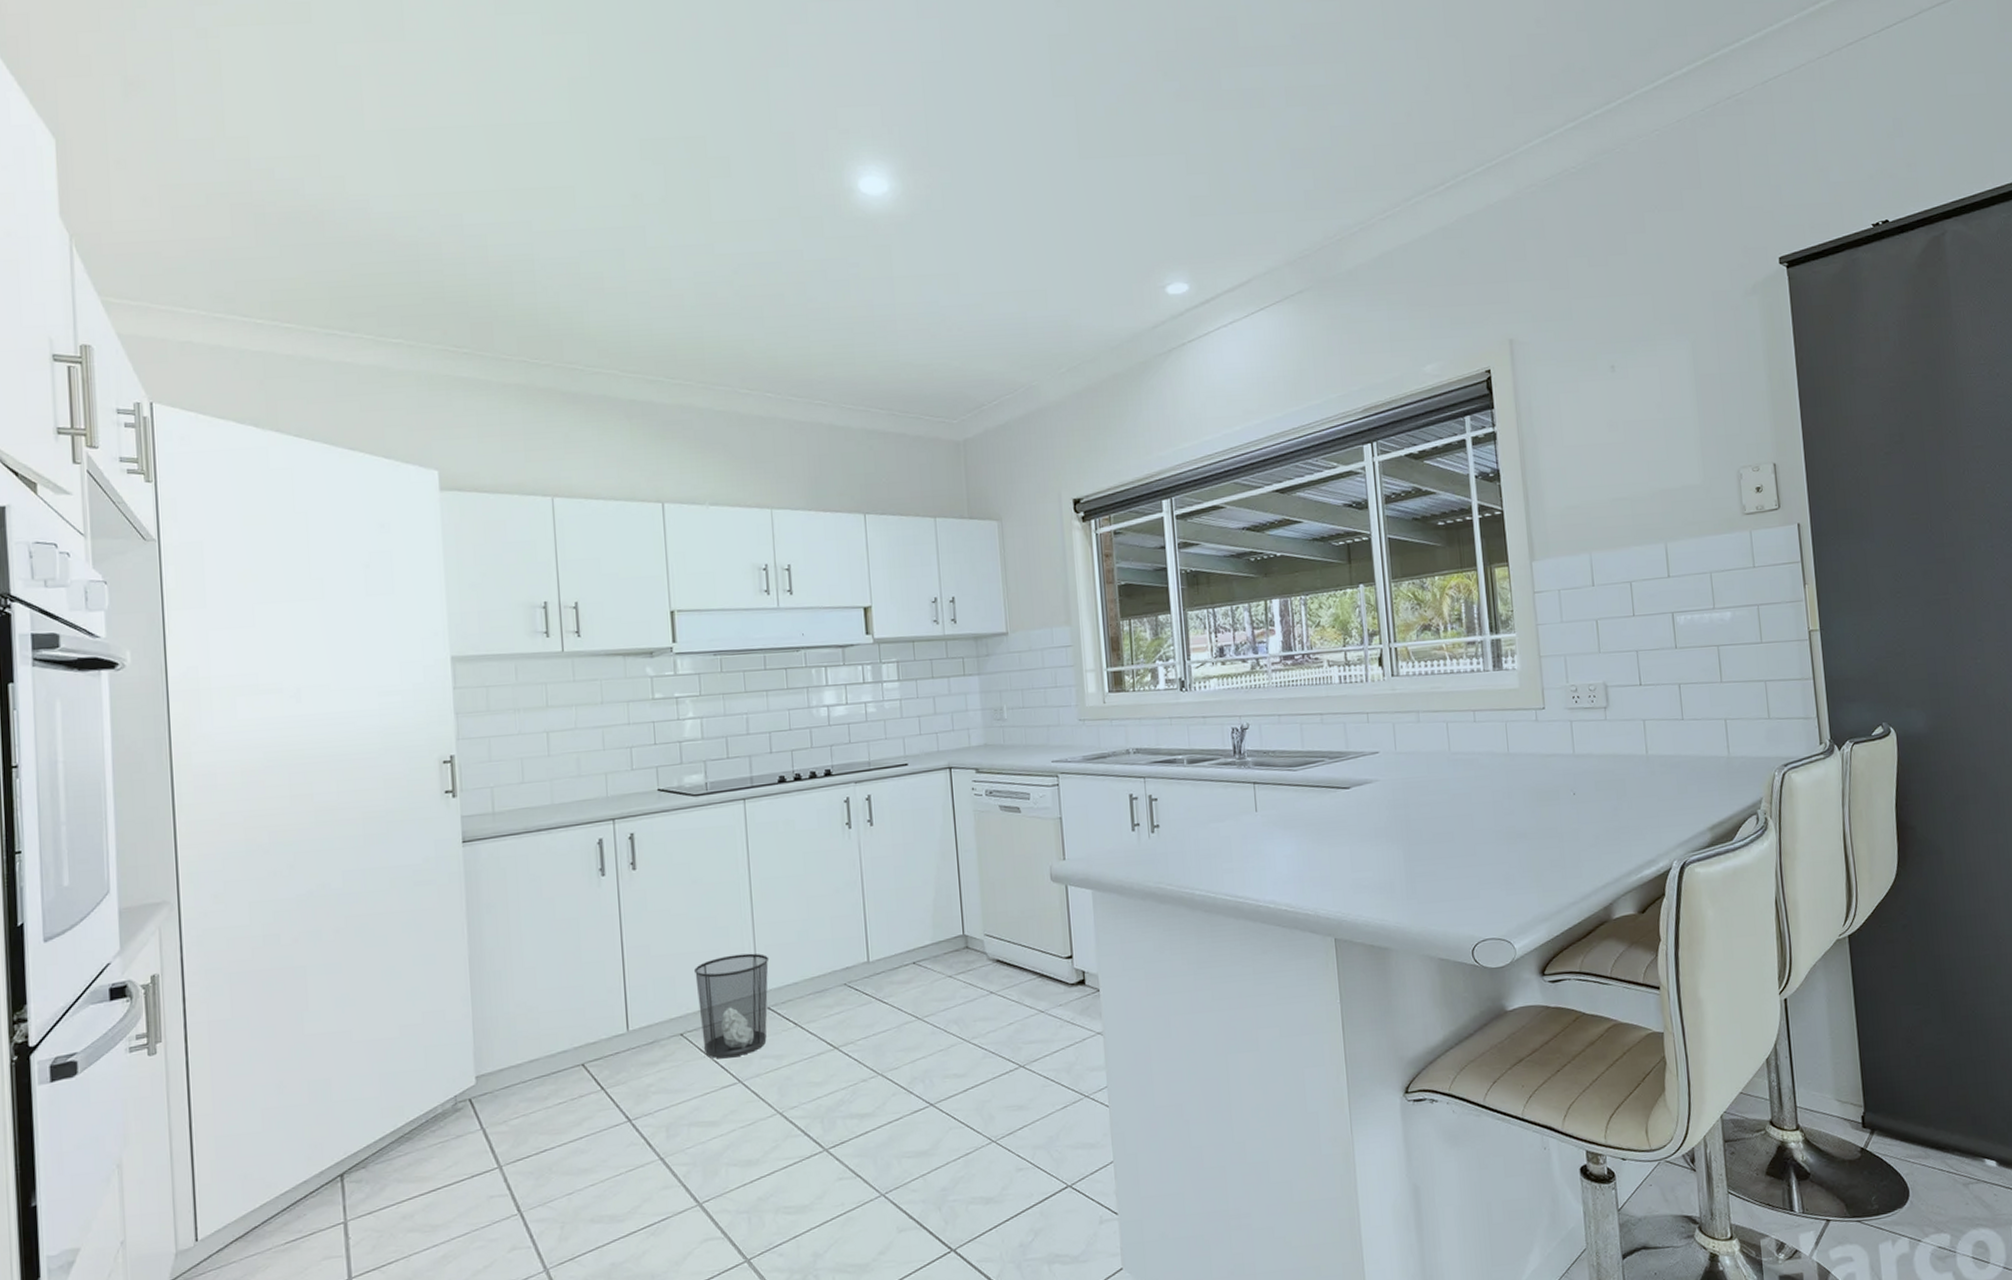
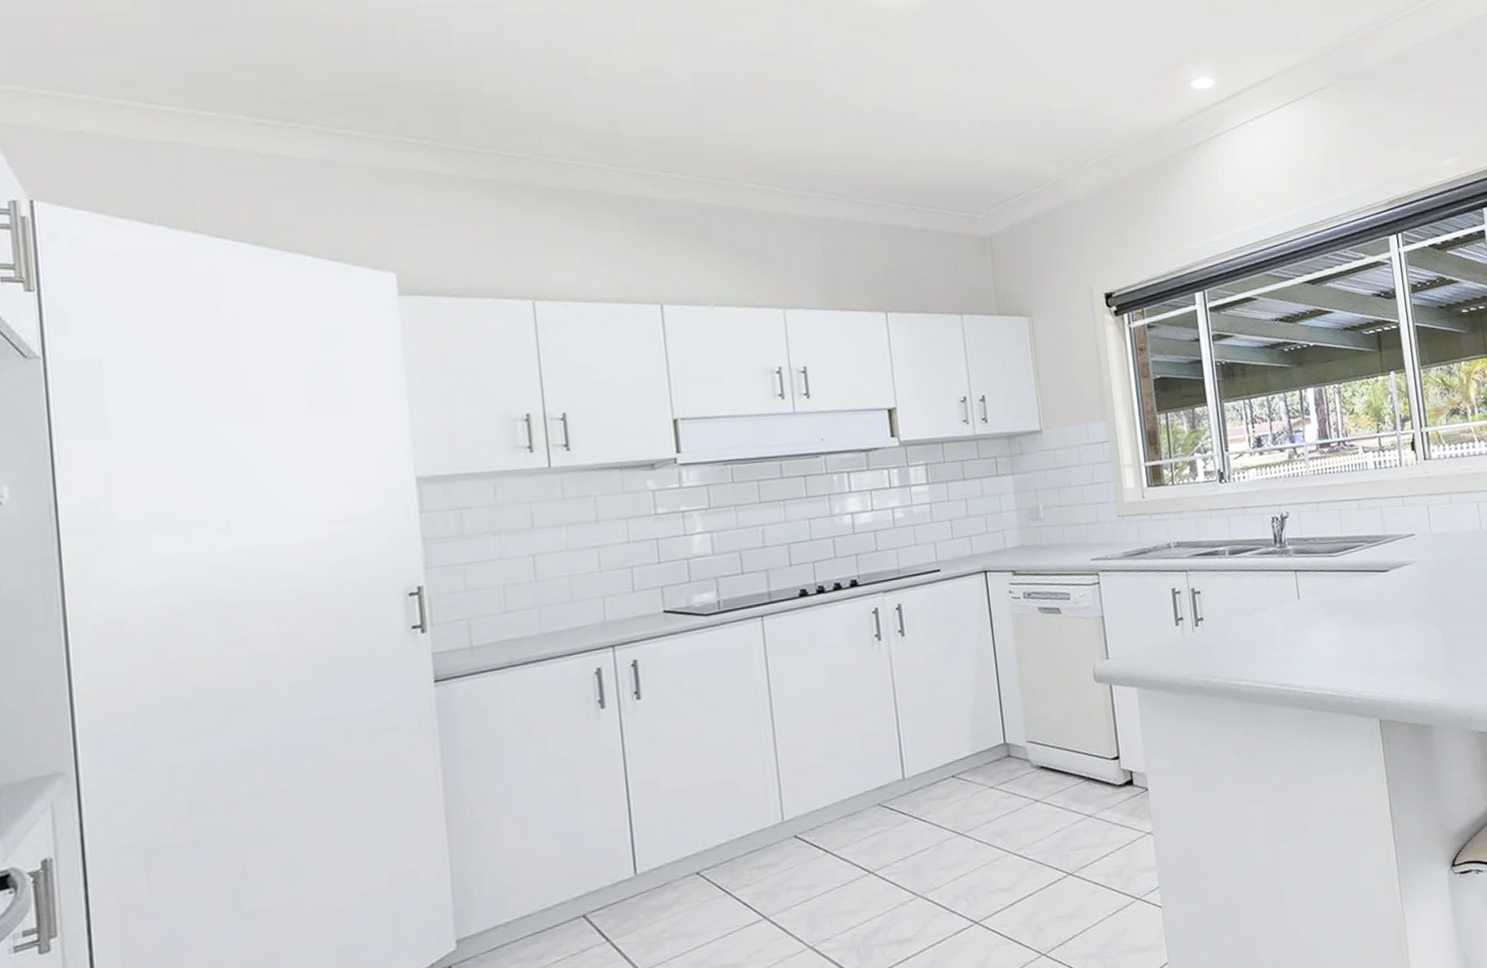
waste bin: present [693,953,770,1059] -> none [709,779,795,896]

